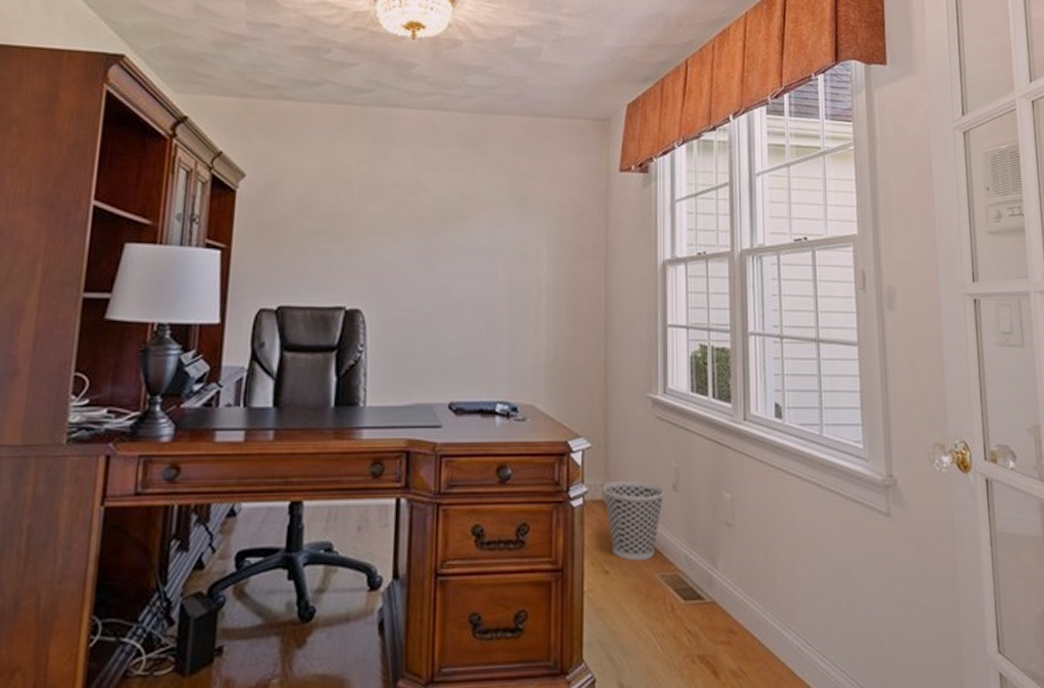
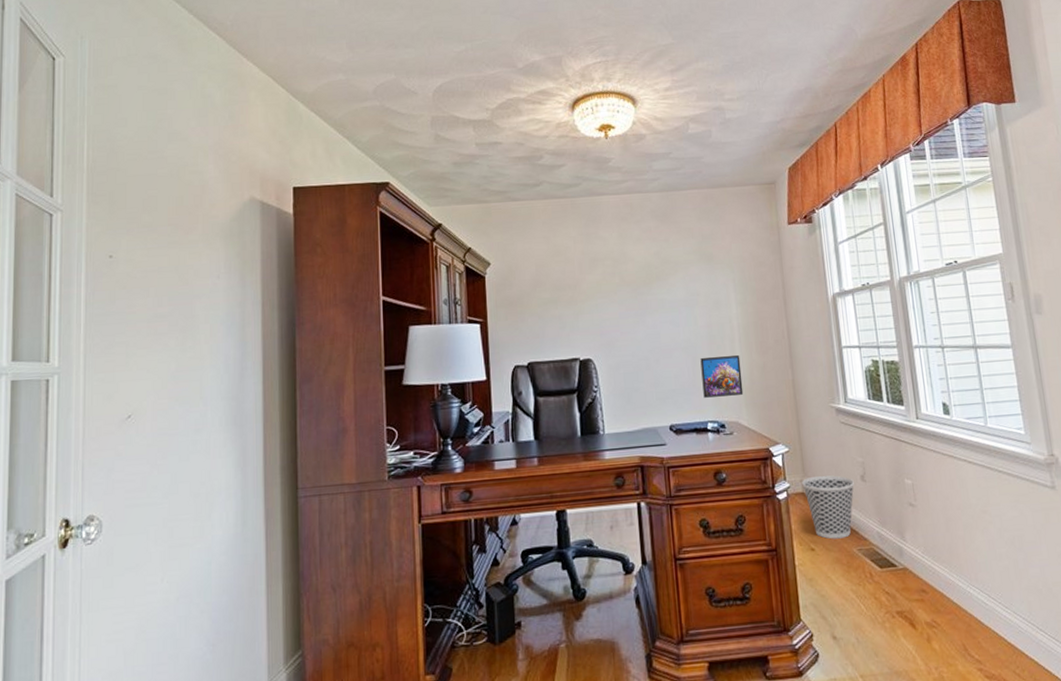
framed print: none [495,321,545,372] -> present [700,355,744,398]

